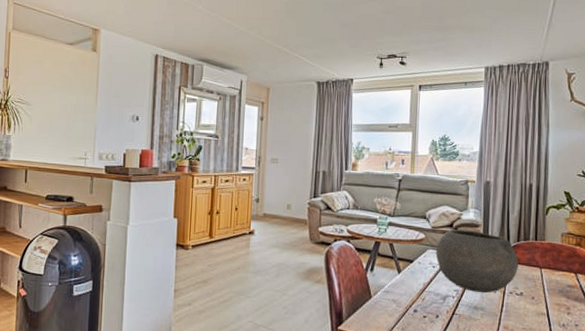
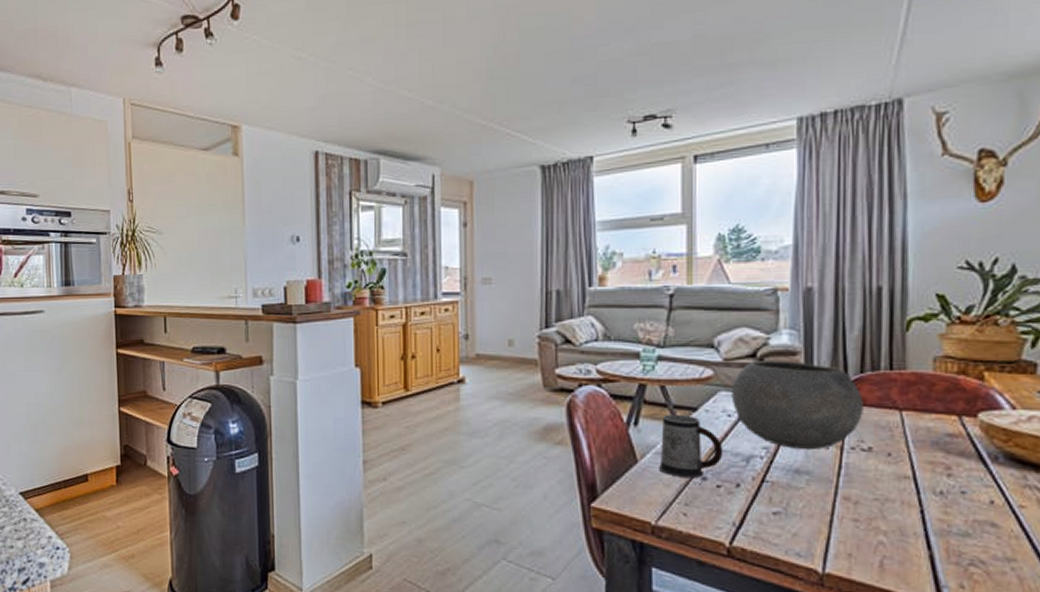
mug: none [386,264,429,311] -> present [659,414,723,479]

